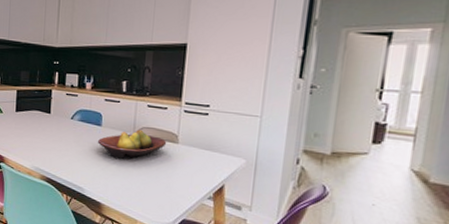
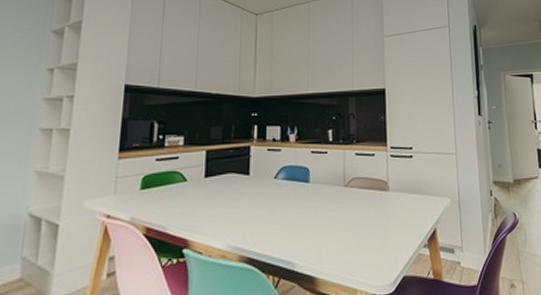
fruit bowl: present [97,129,167,160] -> none [306,181,378,219]

